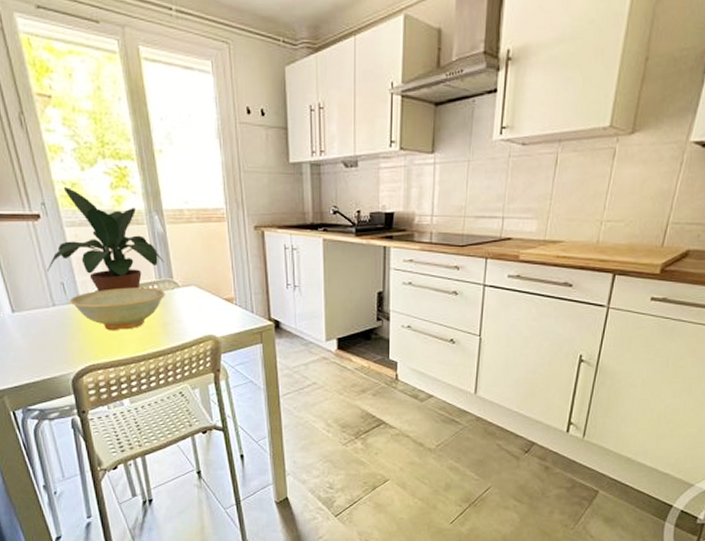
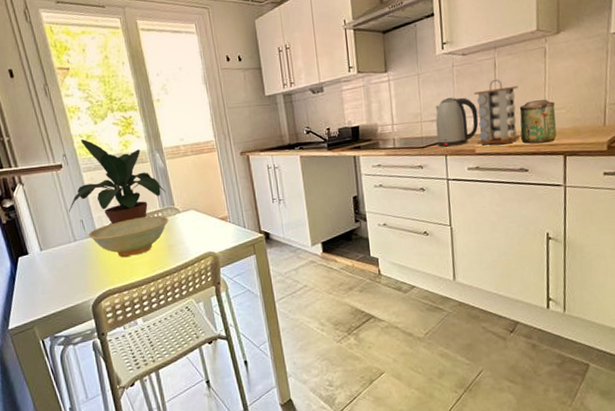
kettle: none [479,192,529,249] -> present [435,97,479,147]
spice rack: none [522,178,578,253] -> present [473,79,520,145]
canister: none [571,208,614,257] -> present [519,99,557,144]

